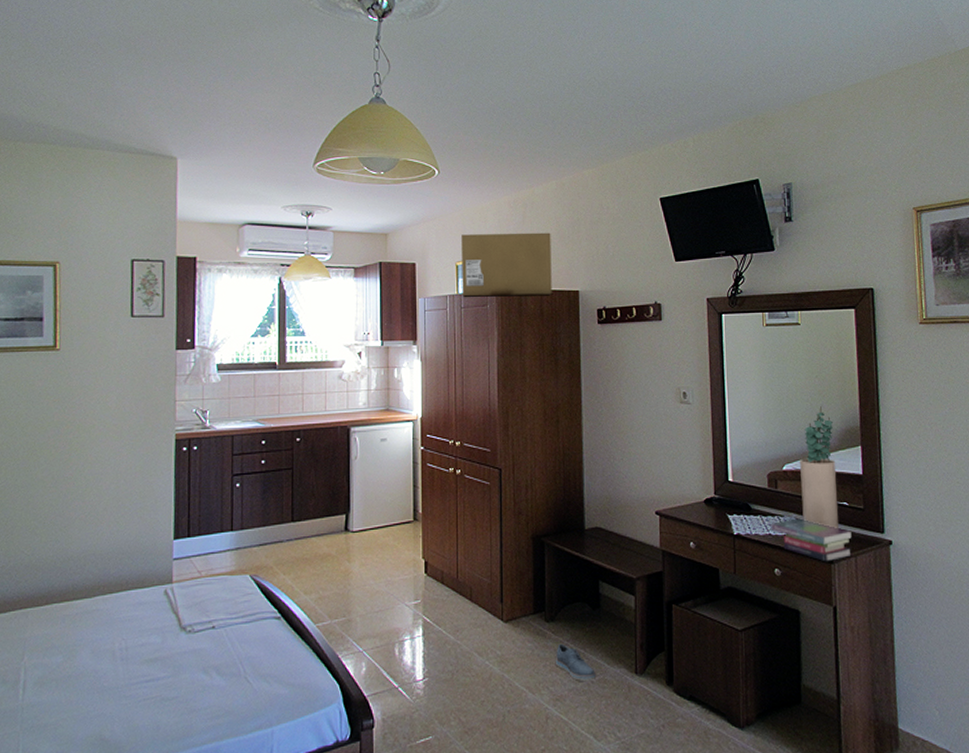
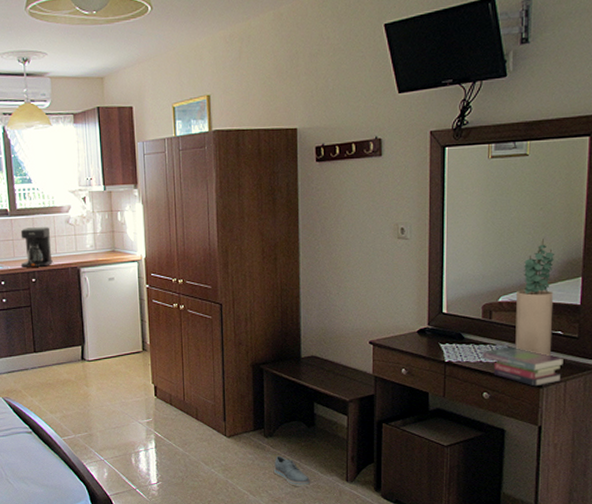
coffee maker: none [286,382,321,426] -> present [20,227,53,268]
box: present [461,232,552,298] -> none [177,68,270,140]

